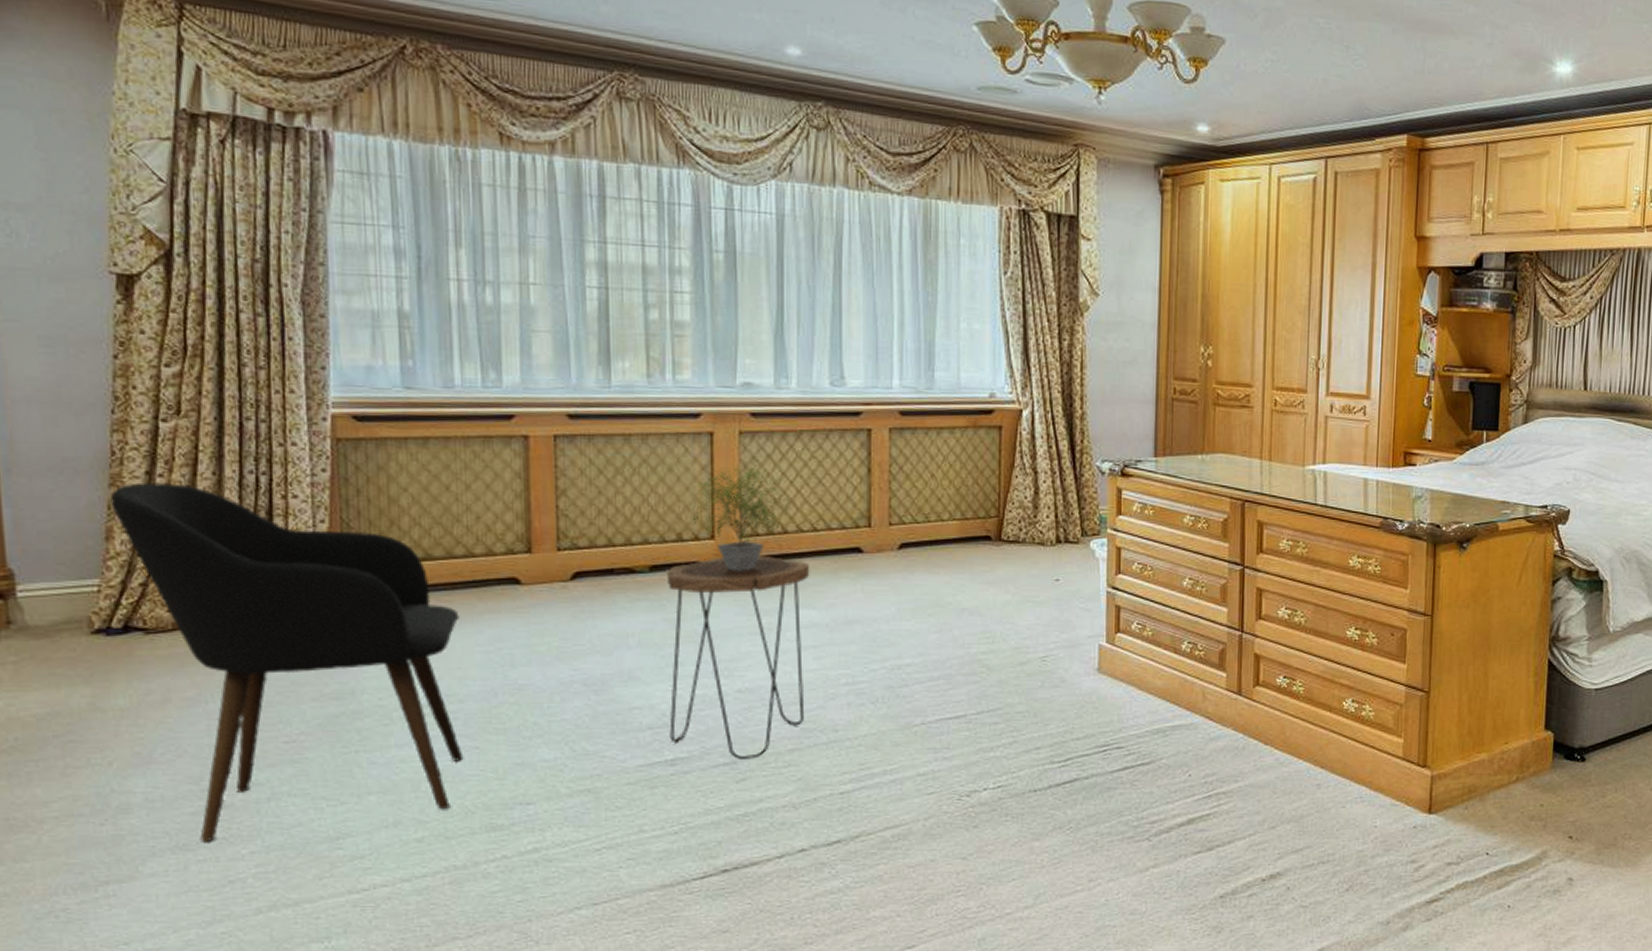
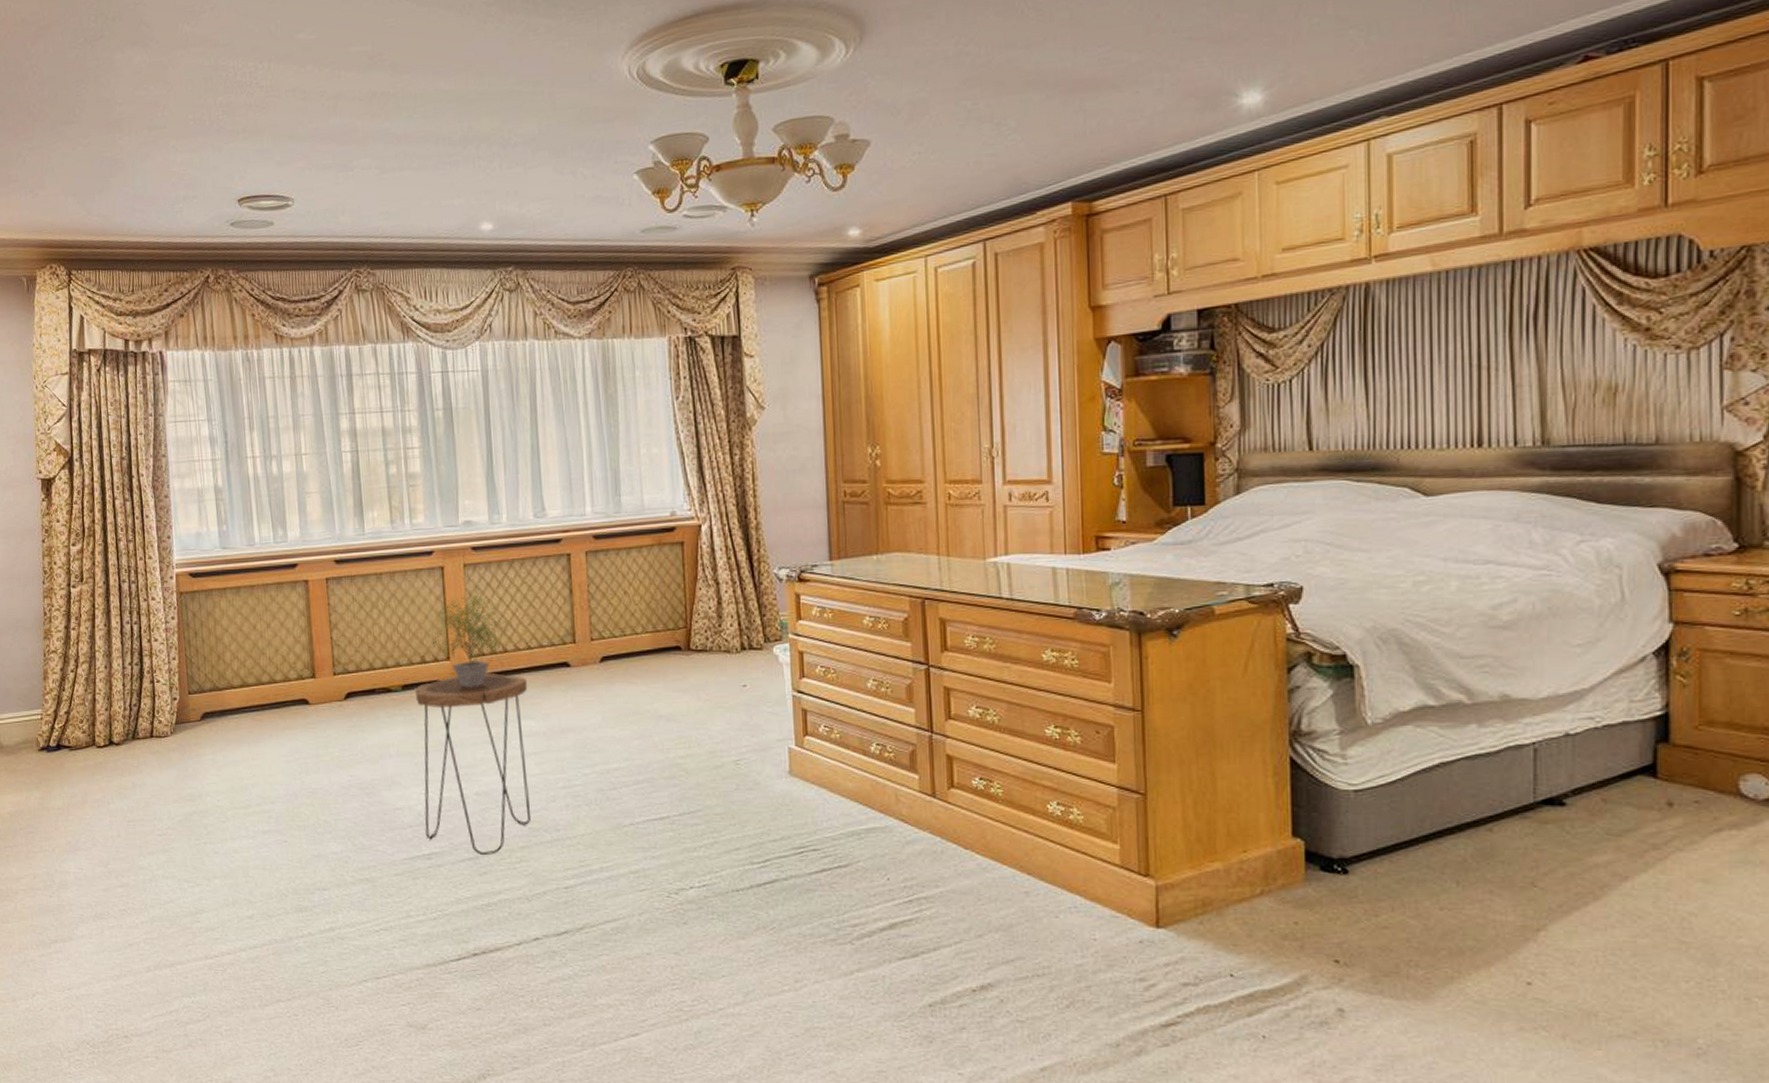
armchair: present [110,482,464,843] -> none [45,634,277,913]

